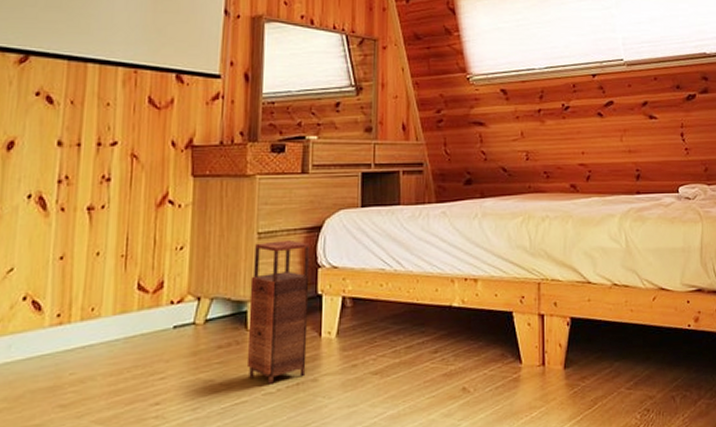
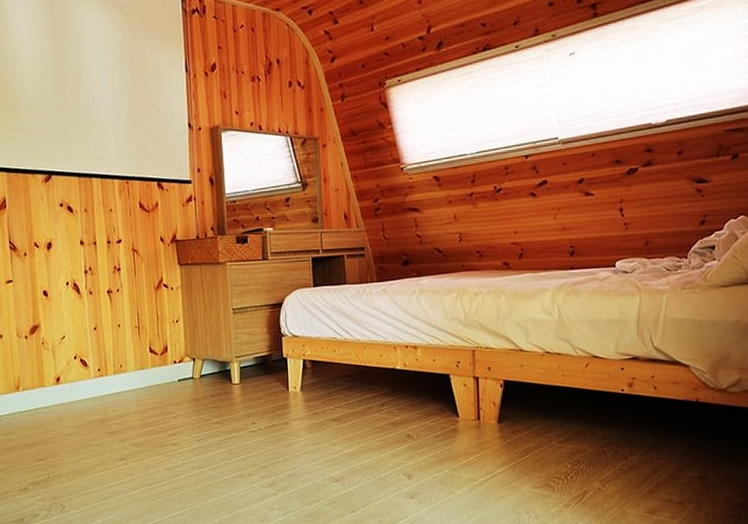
storage cabinet: present [246,239,311,386] -> none [230,314,279,426]

